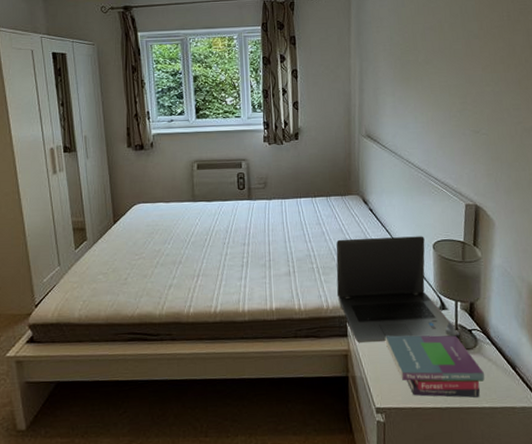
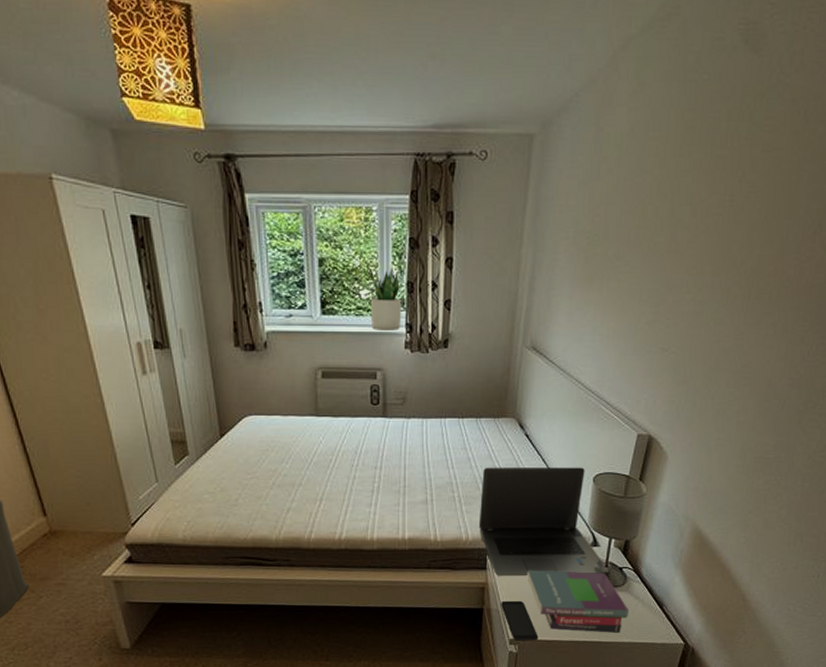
planter: none [234,79,260,129] -> present [370,267,402,332]
mobile phone: none [364,367,403,410] -> present [501,600,539,641]

